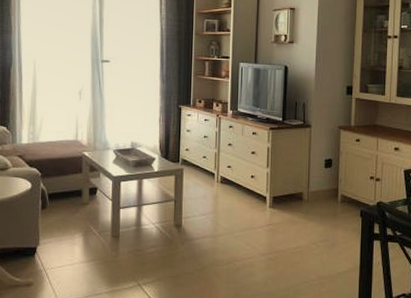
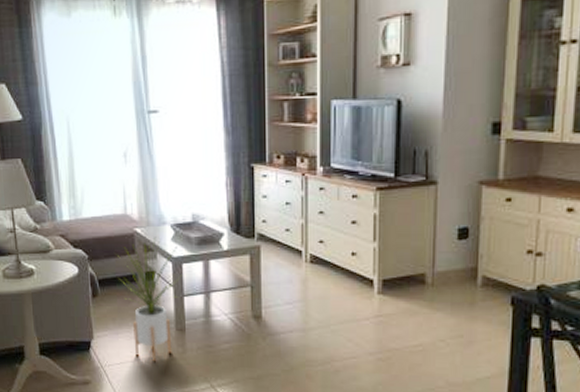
house plant: none [66,159,120,264] -> present [118,237,182,361]

